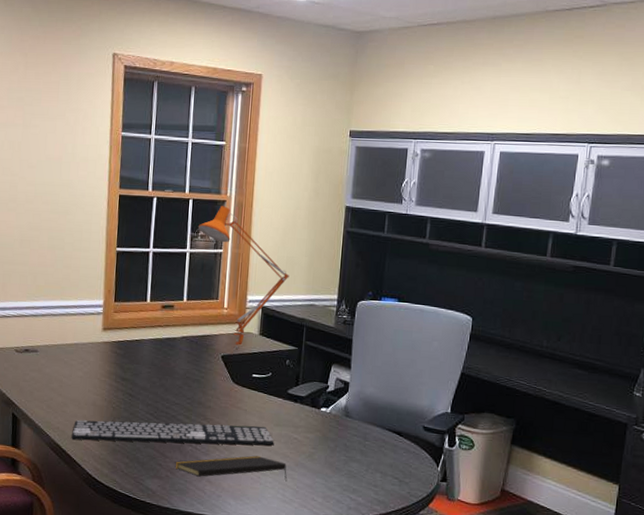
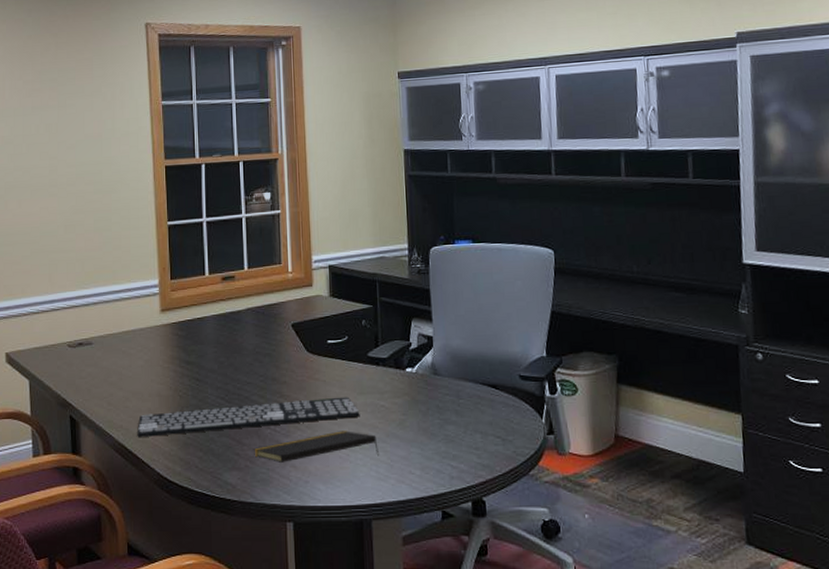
desk lamp: present [197,206,290,349] -> none [251,164,354,315]

